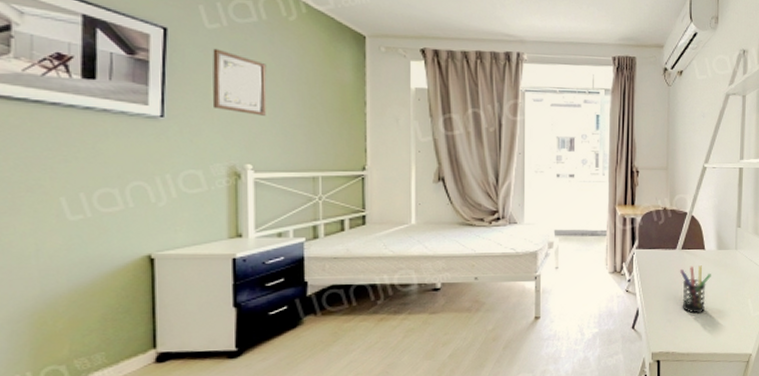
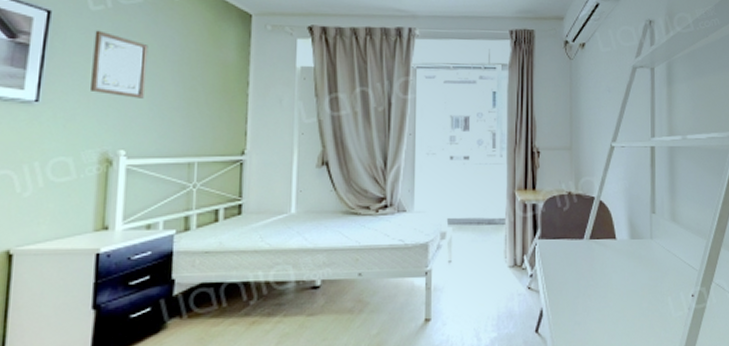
pen holder: present [680,265,711,314] -> none [589,257,624,314]

